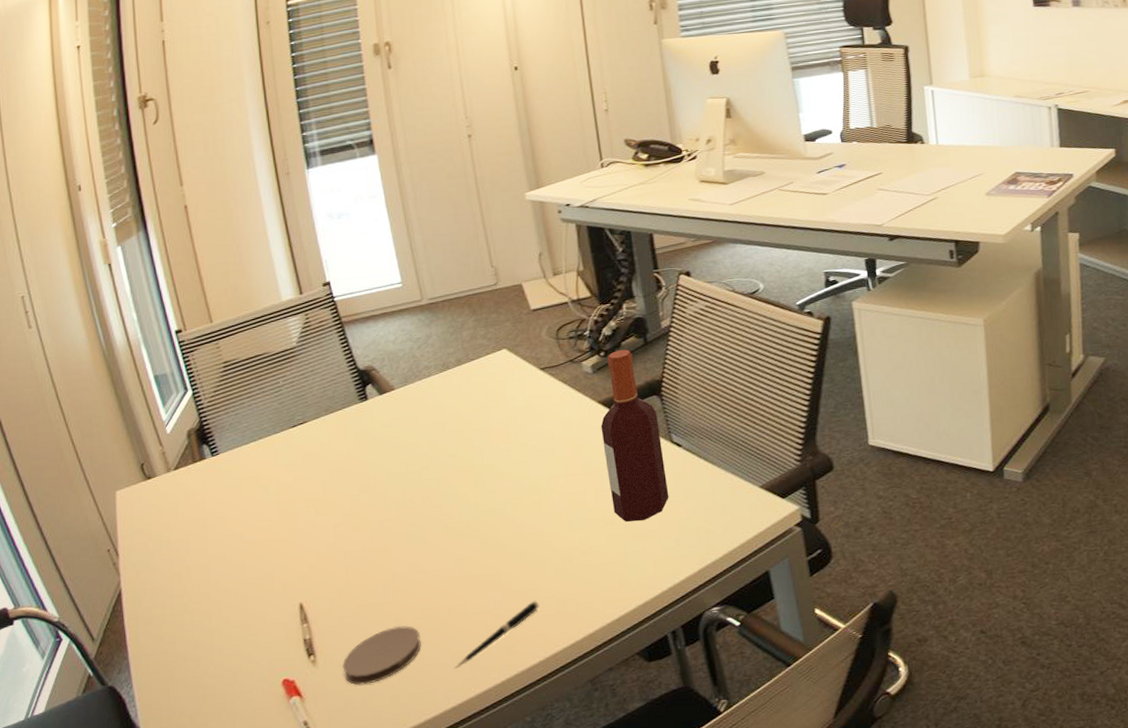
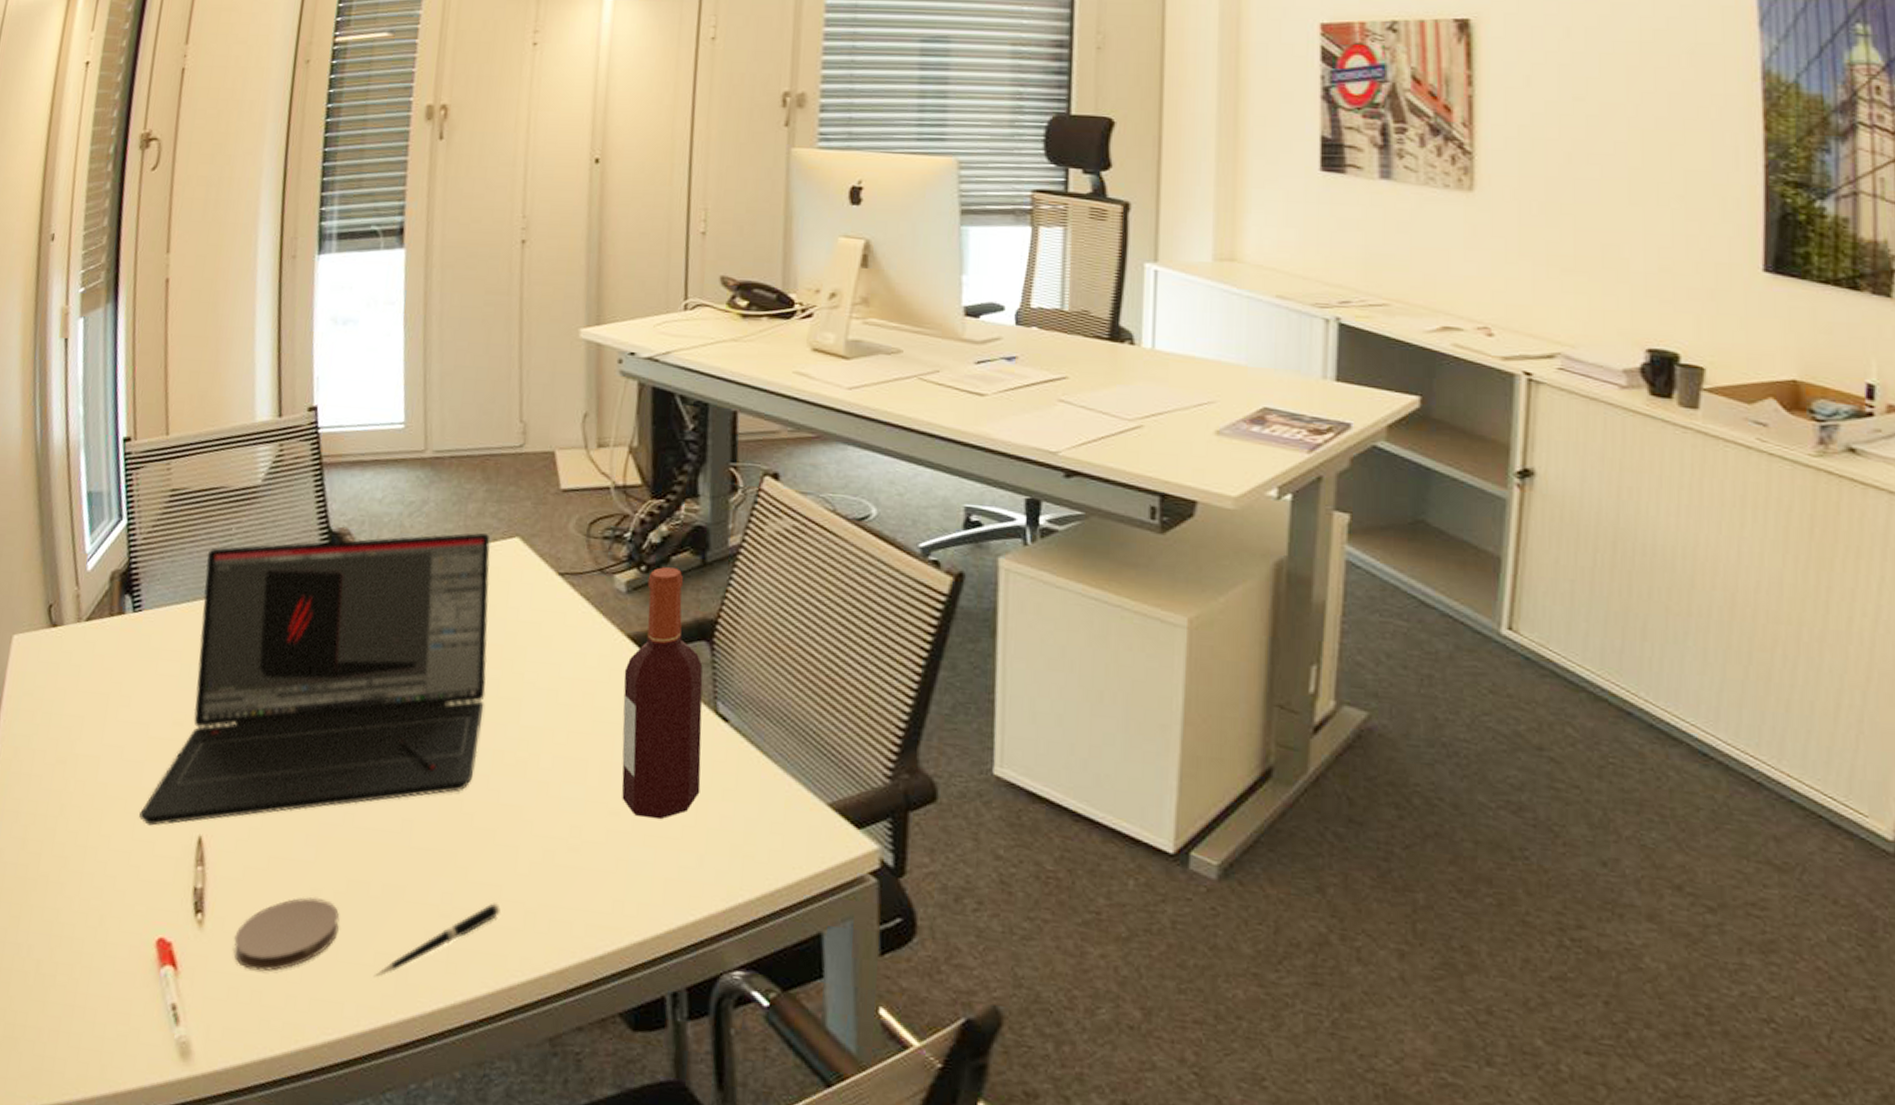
laptop: none [249,350,503,604] -> present [139,532,491,826]

